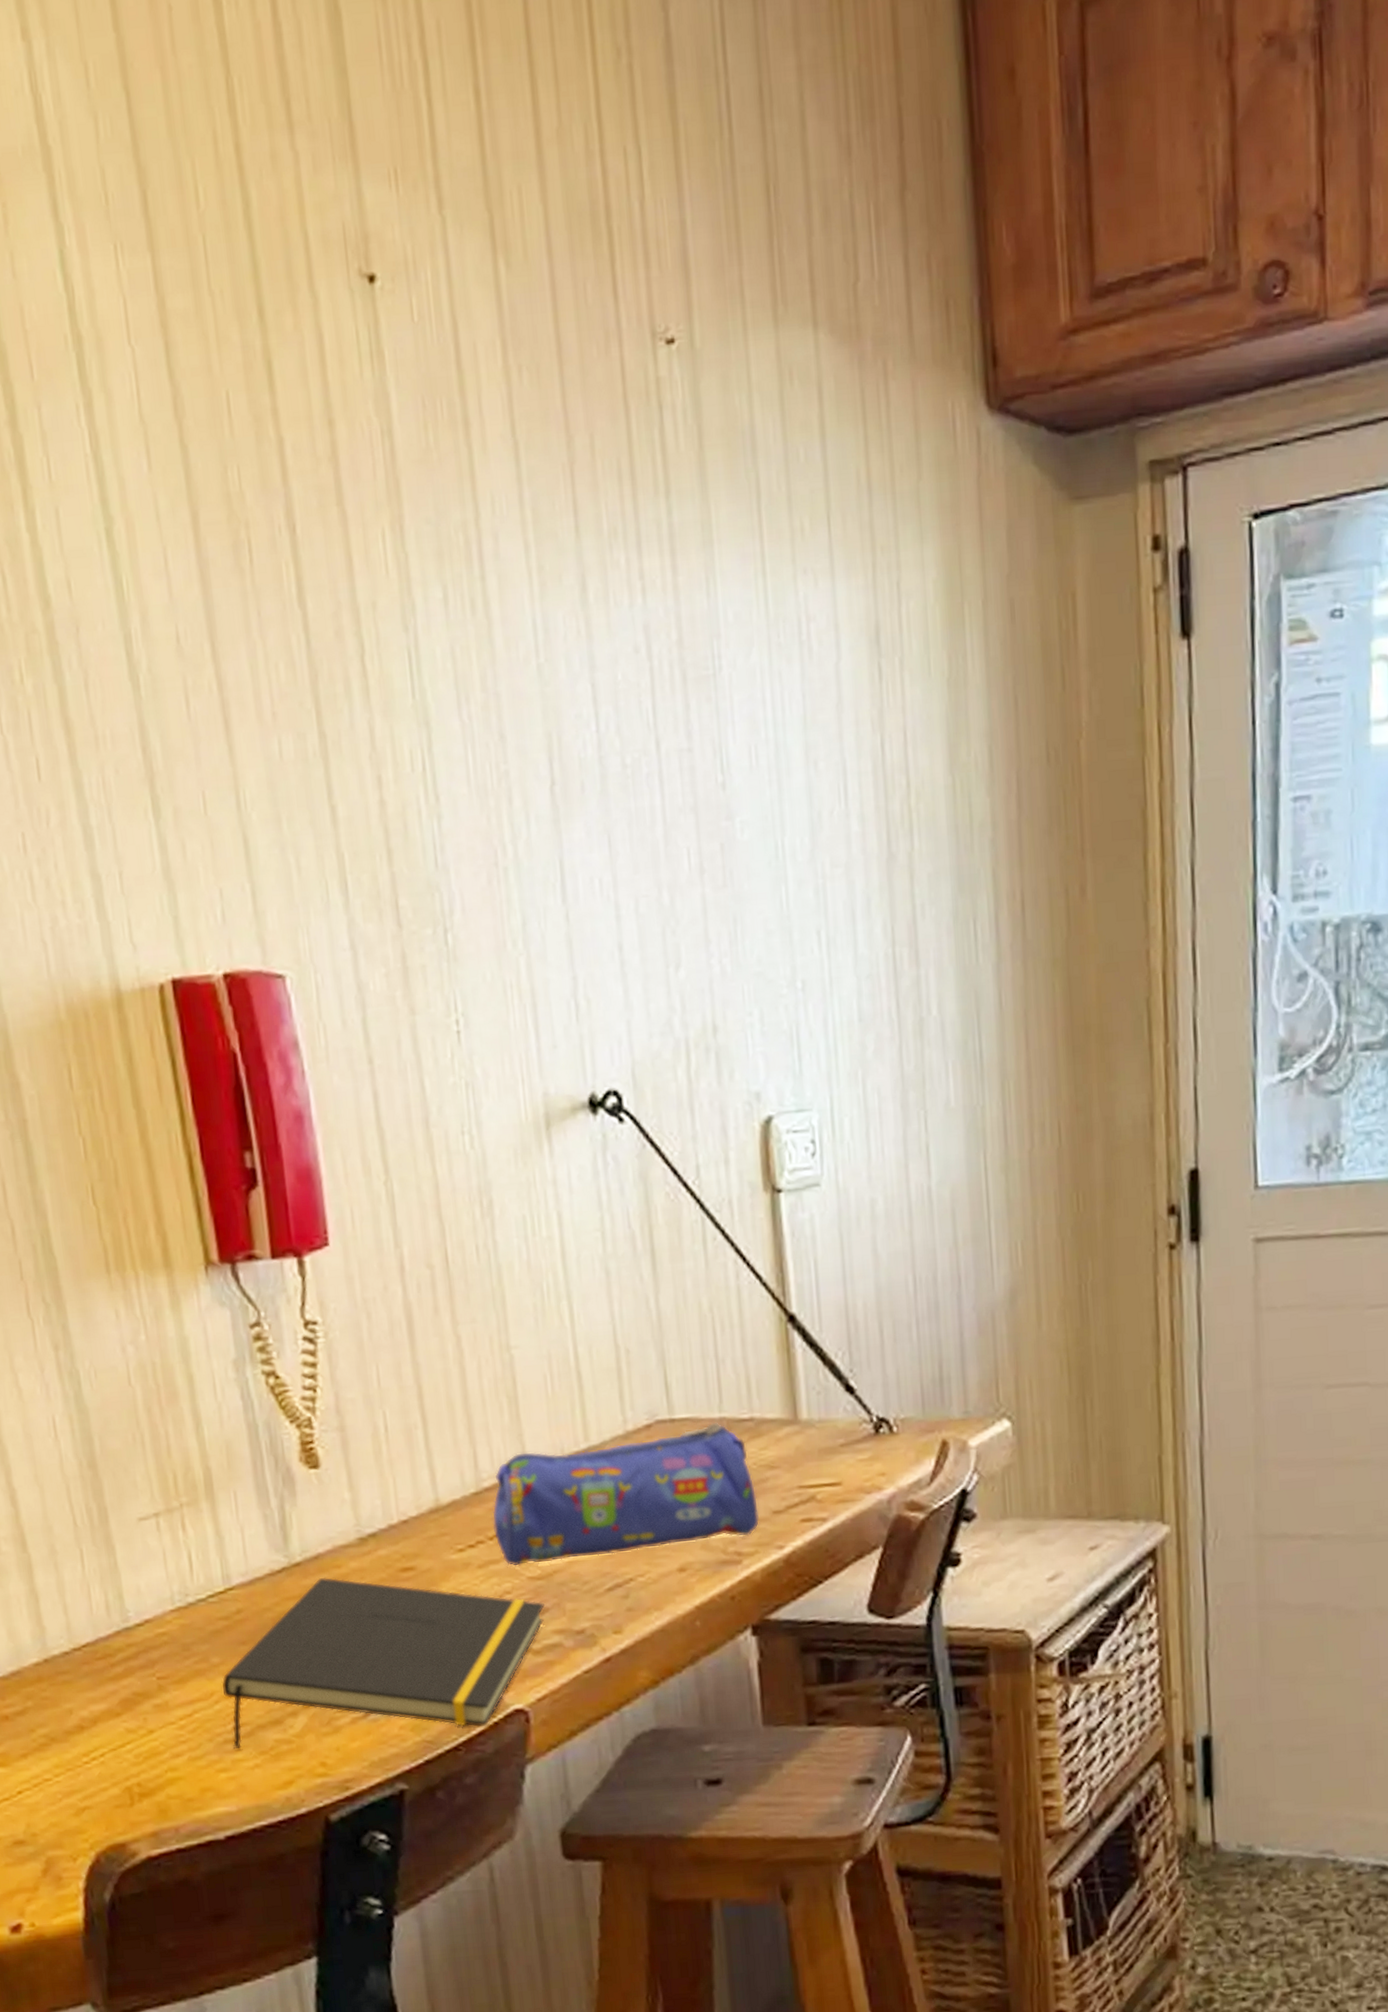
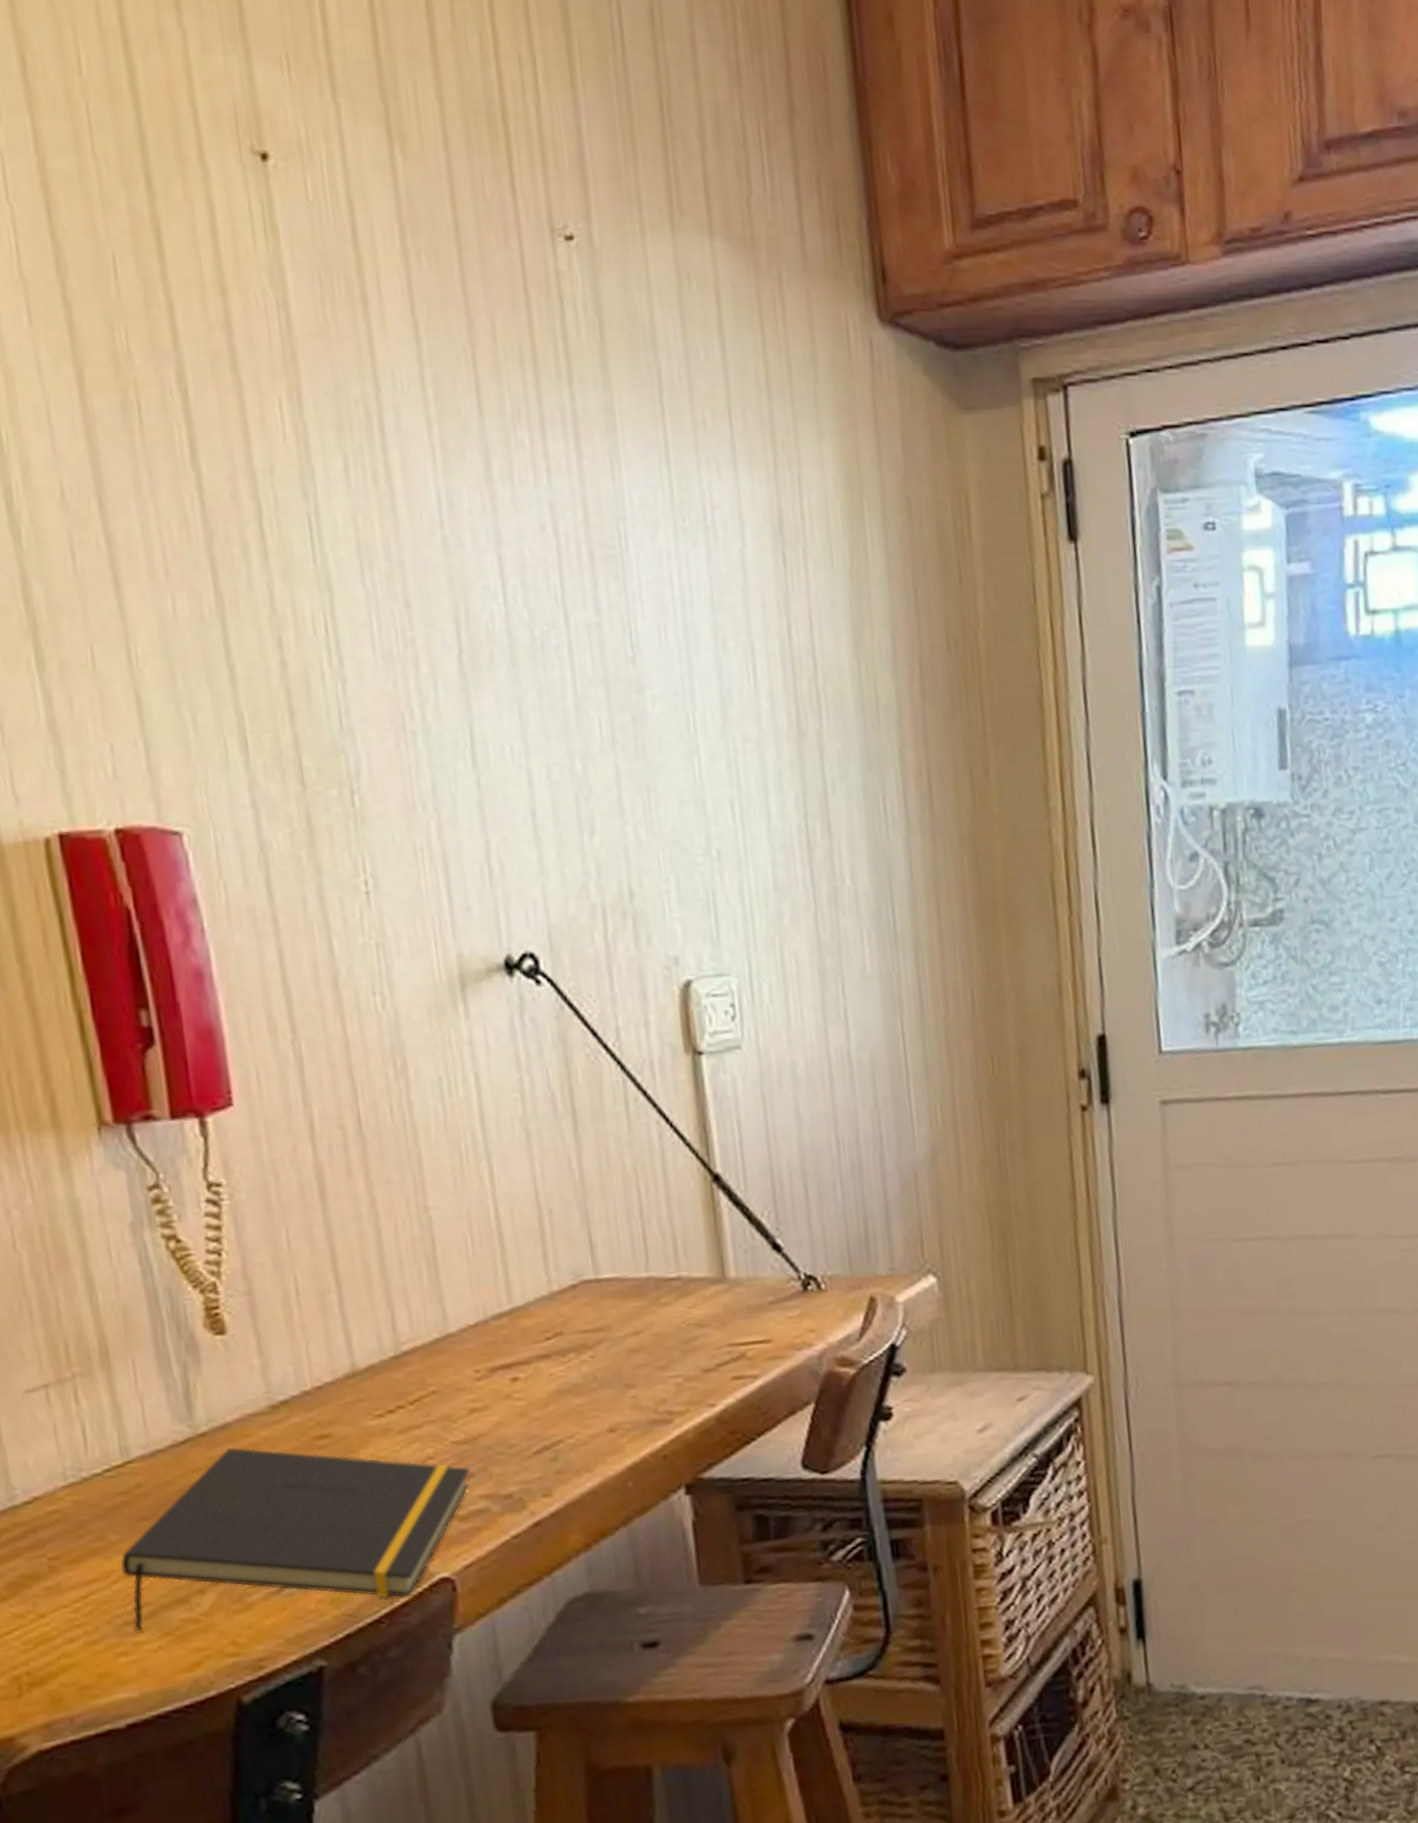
pencil case: present [492,1422,760,1567] -> none [412,1282,690,1431]

